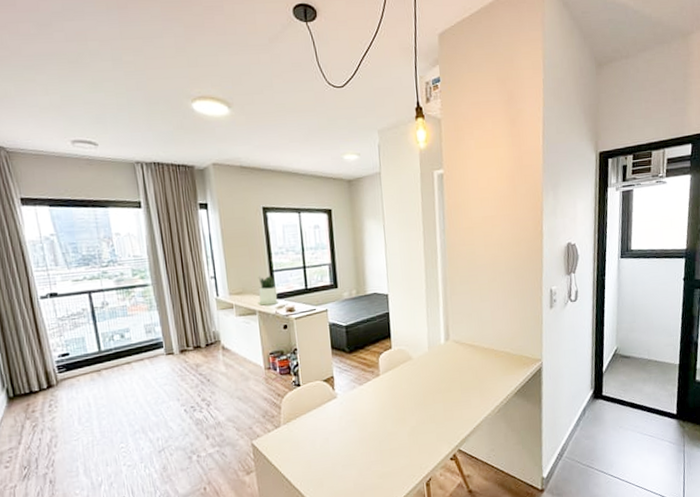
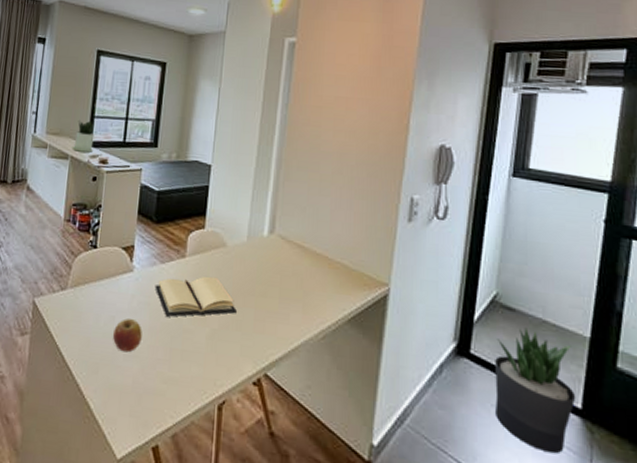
fruit: none [329,436,355,464] -> present [112,319,142,353]
book: none [358,385,429,427] -> present [155,276,237,317]
planter: none [619,367,673,449] -> present [495,327,576,454]

